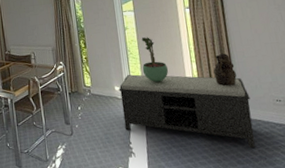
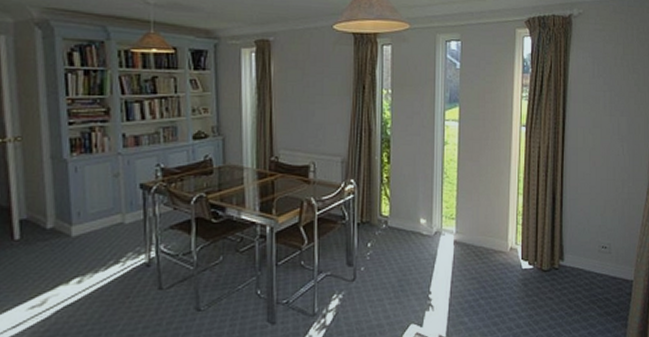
bench: present [119,74,255,148] -> none [425,205,575,301]
potted plant: present [141,36,169,82] -> none [458,156,490,216]
ceramic vessel: present [213,53,236,86] -> none [540,186,565,227]

